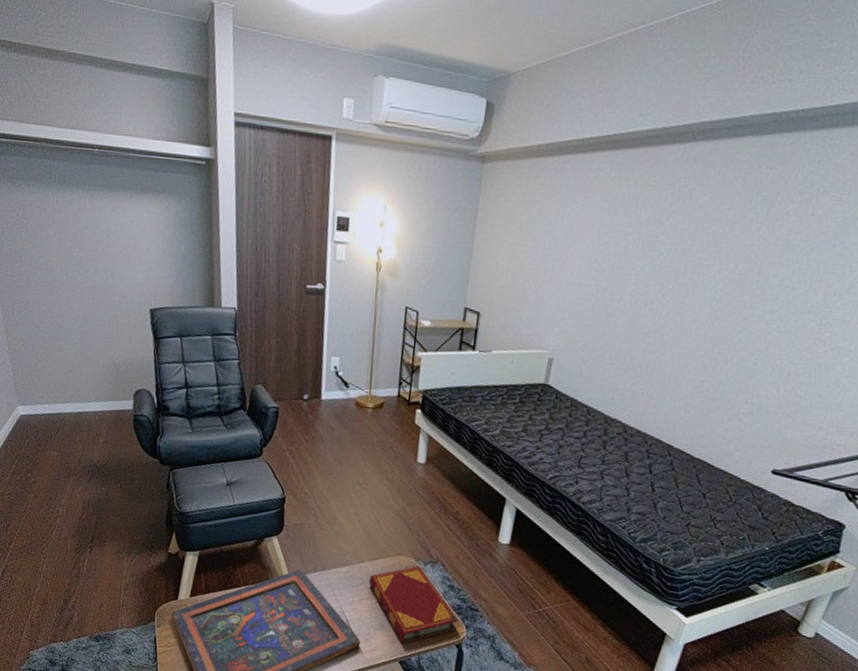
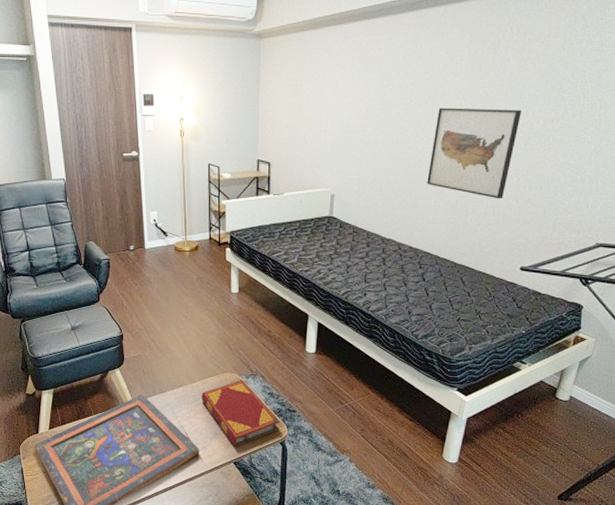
wall art: none [667,265,797,385] -> present [427,107,522,199]

